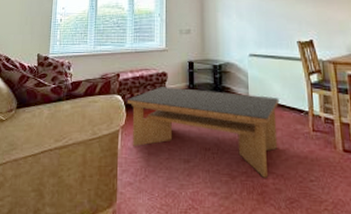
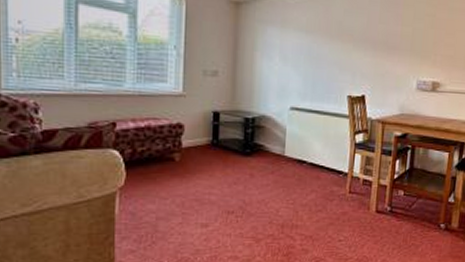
coffee table: present [128,87,280,178] -> none [128,141,319,240]

